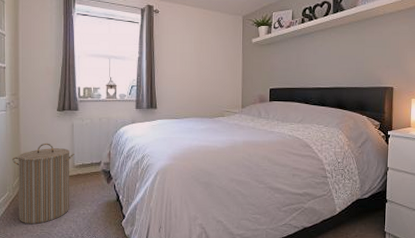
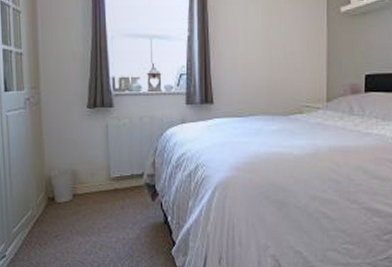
laundry hamper: present [12,143,75,225] -> none [35,149,110,251]

